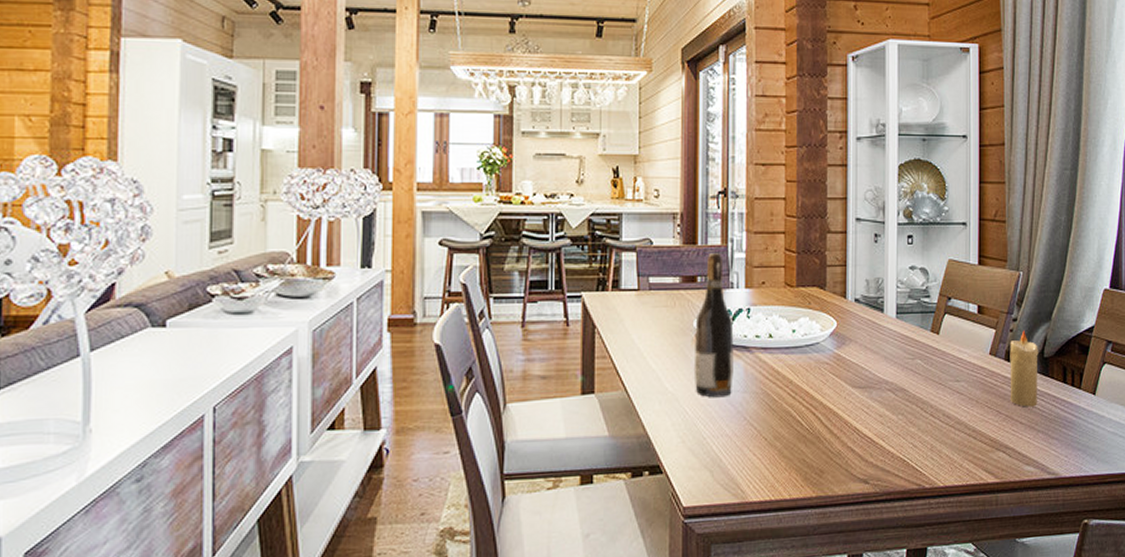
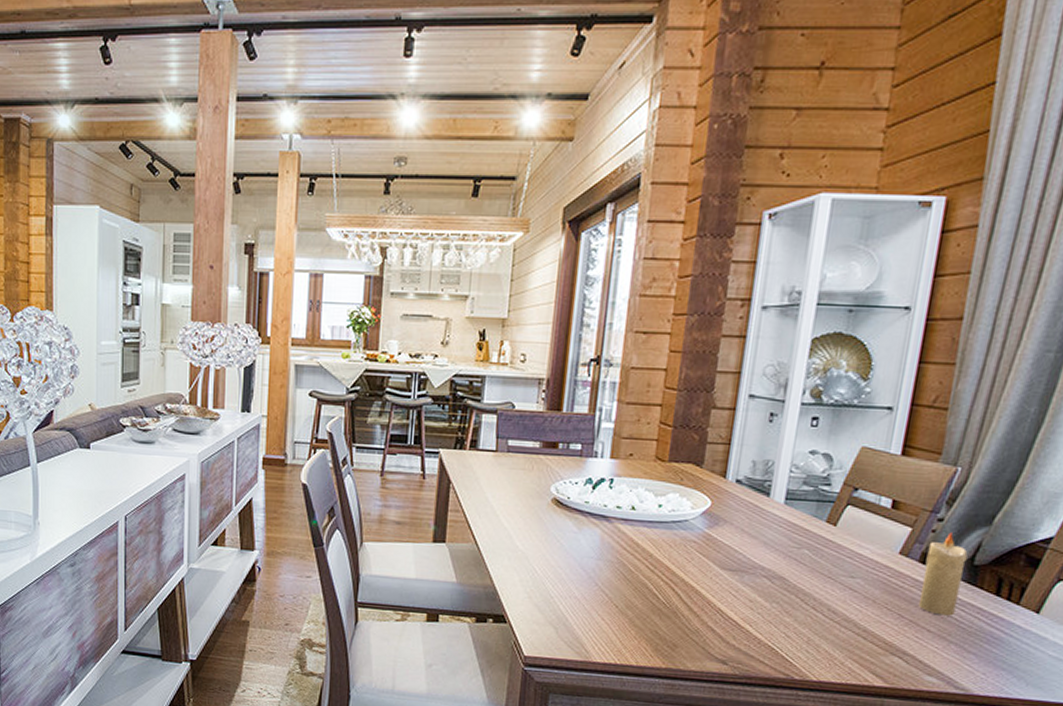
wine bottle: present [693,253,734,398] -> none [546,421,594,562]

